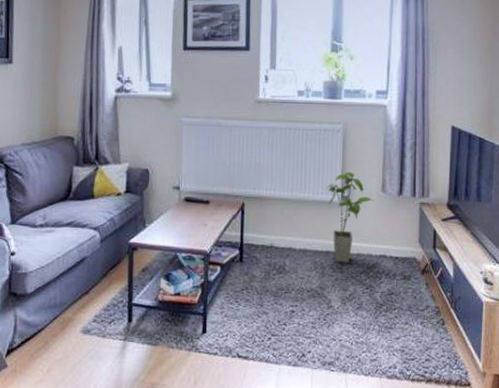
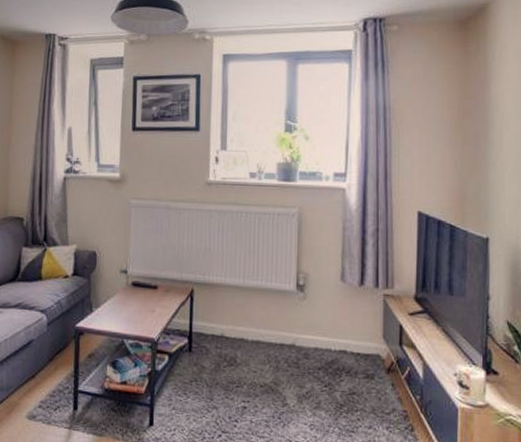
house plant: present [326,171,373,263] -> none [280,258,331,358]

